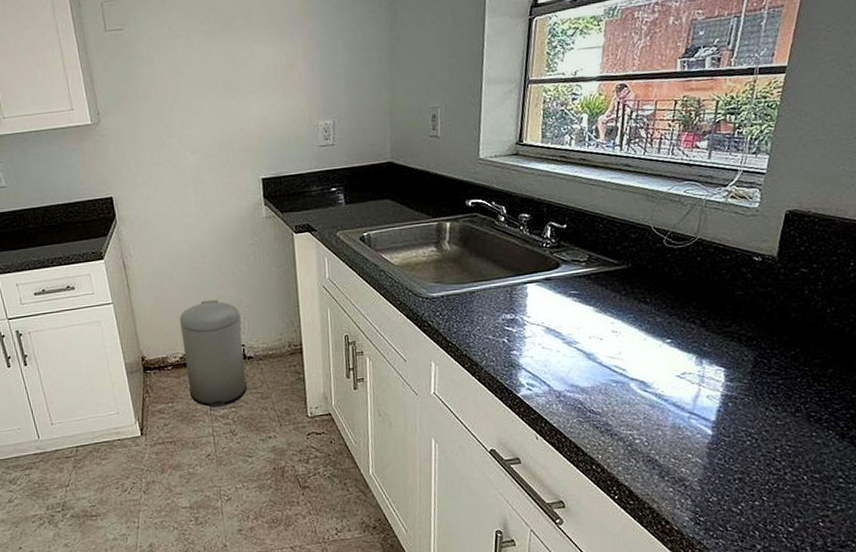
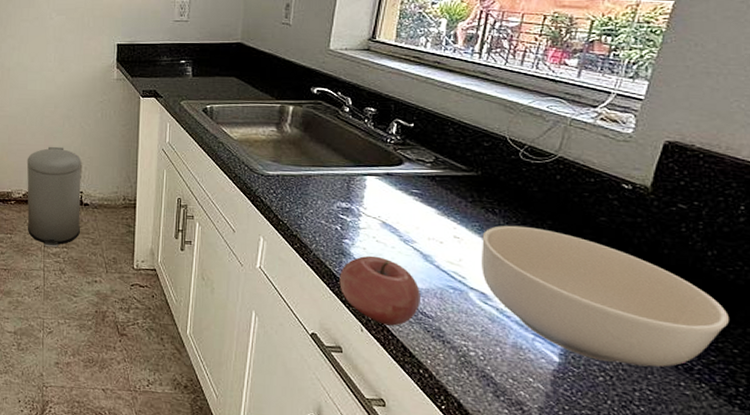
fruit: none [511,362,588,429] -> present [339,255,420,326]
bowl: none [637,310,847,427] -> present [482,225,729,367]

